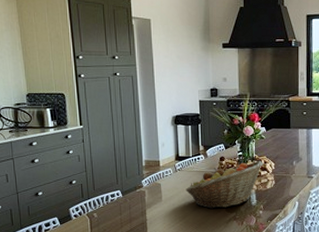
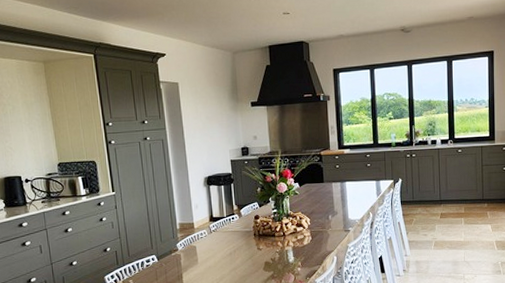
fruit basket: present [185,160,263,209] -> none [221,216,299,269]

